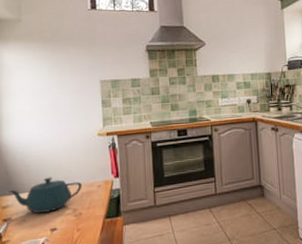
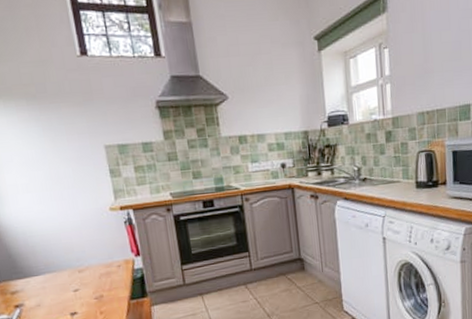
teapot: present [8,177,82,214] -> none [14,258,99,298]

